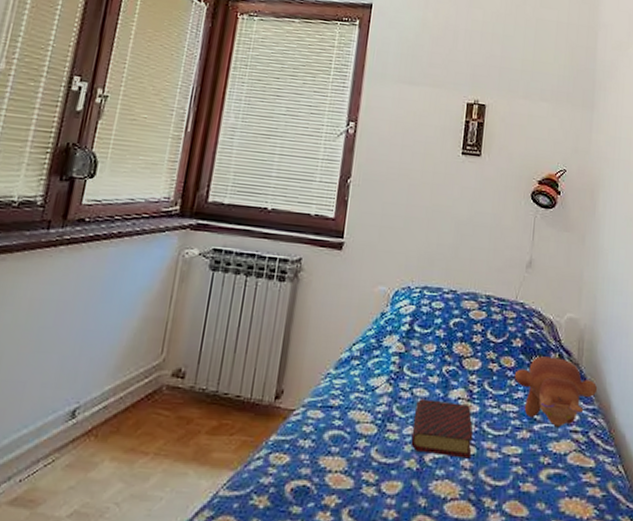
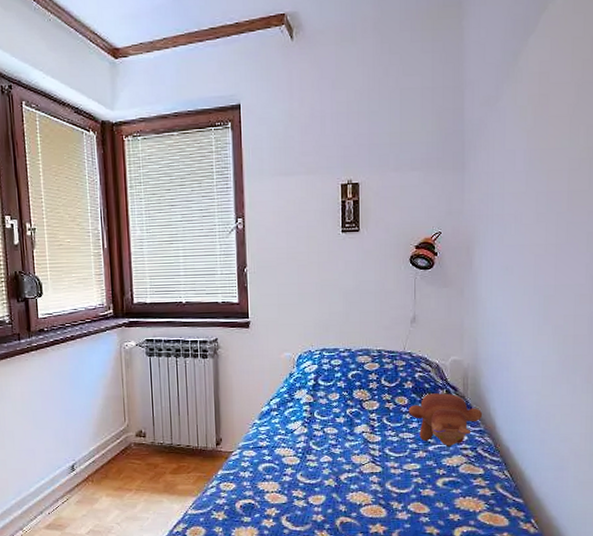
book: present [410,399,473,459] -> none [327,435,378,476]

